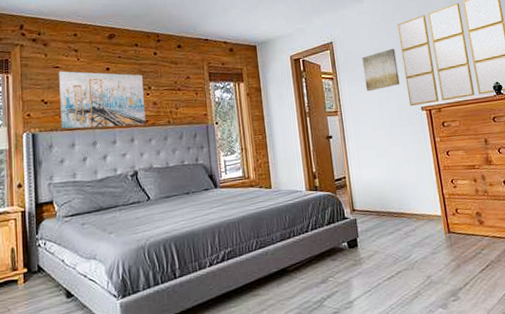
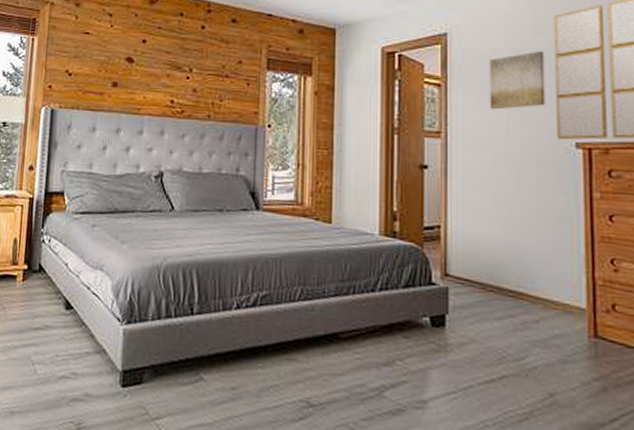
wall art: present [59,71,147,129] -> none [83,38,184,116]

